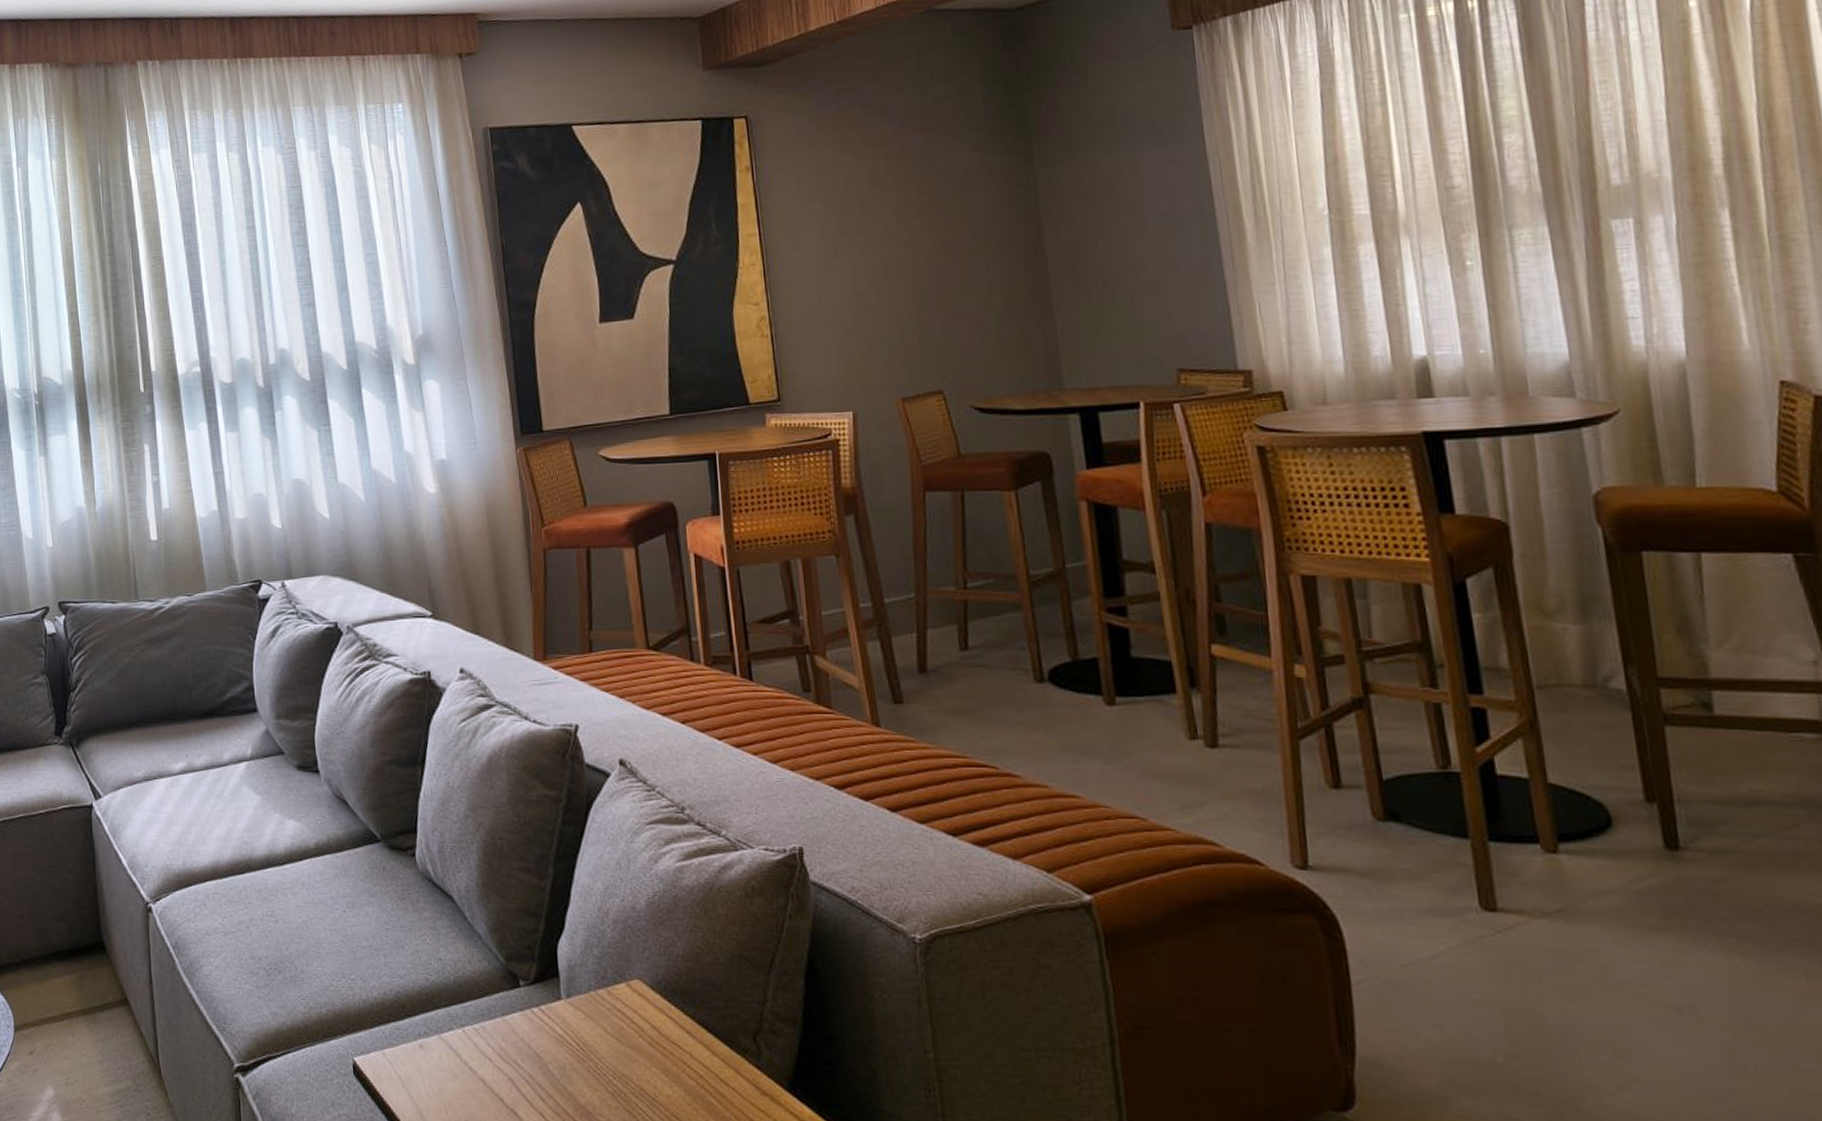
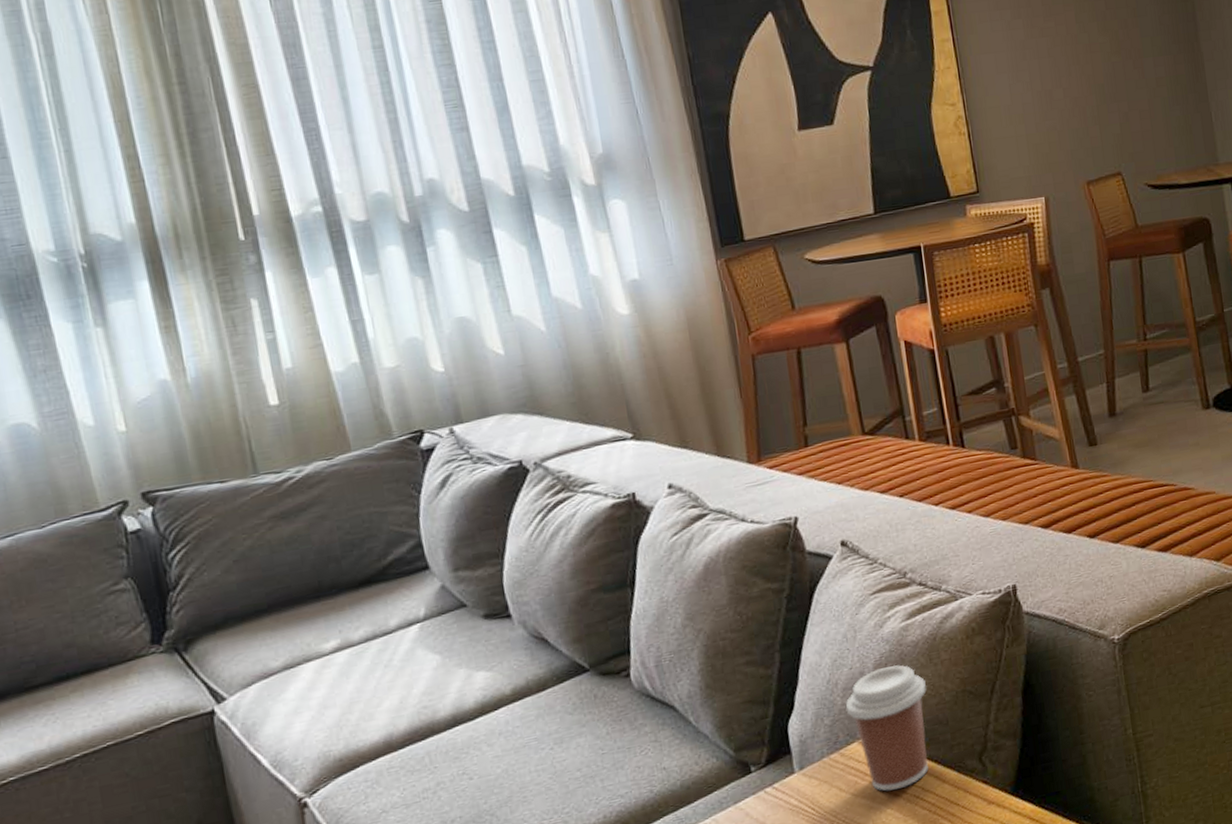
coffee cup: none [615,907,700,1048] -> present [845,664,929,792]

